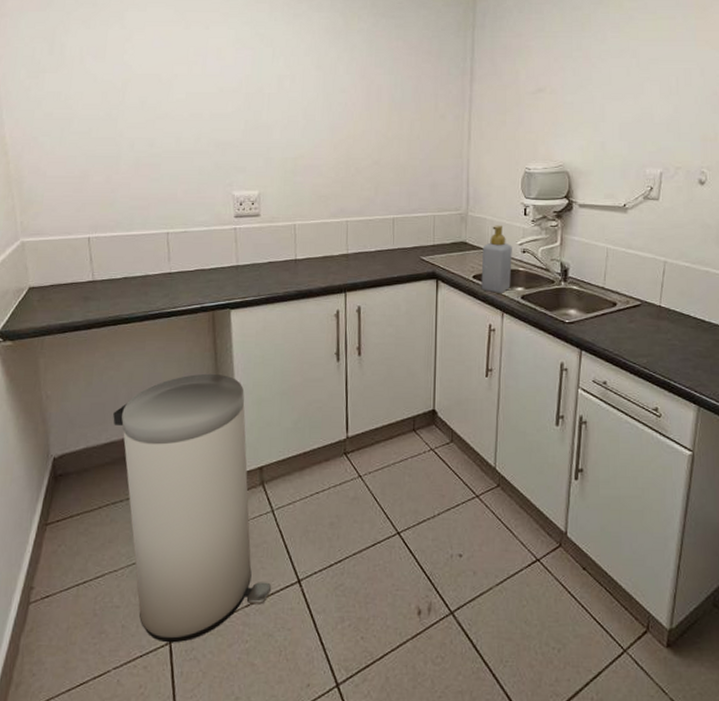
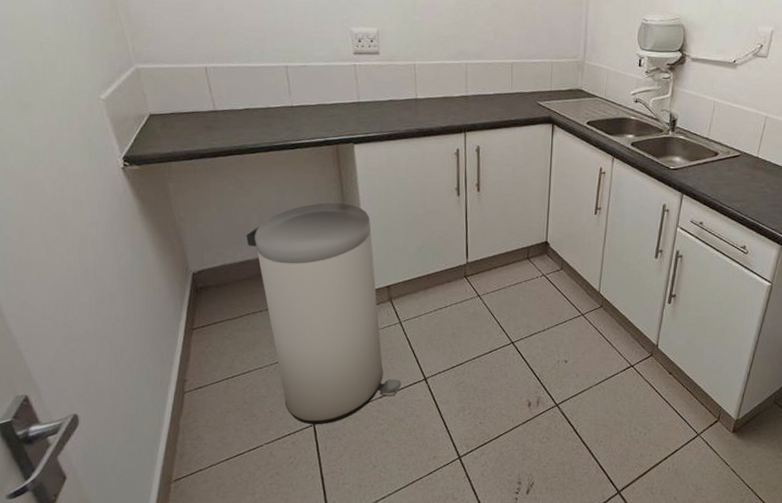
soap bottle: present [481,225,512,293] -> none [594,74,626,139]

